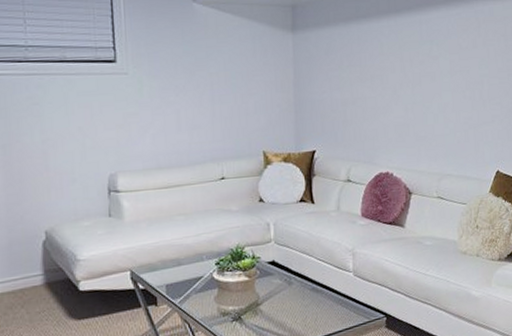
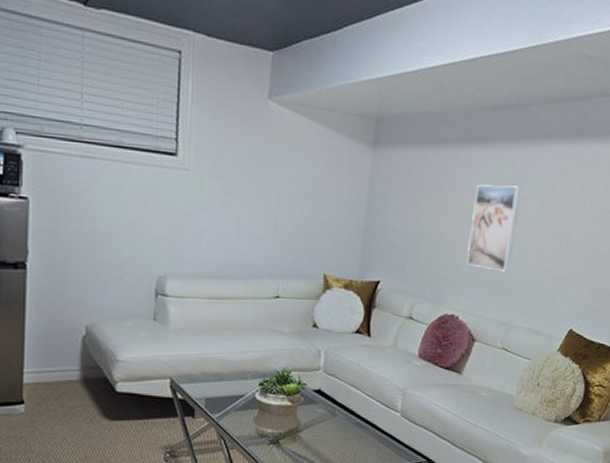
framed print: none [390,48,432,126] -> present [467,184,521,272]

